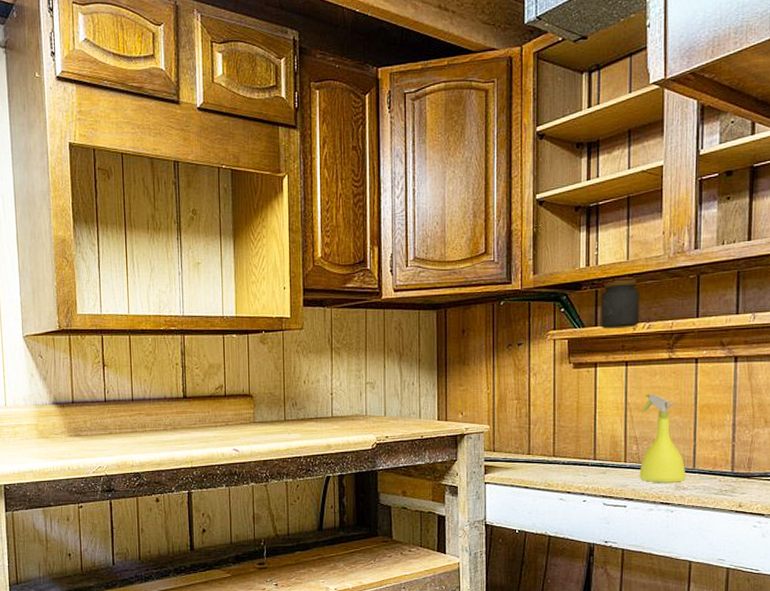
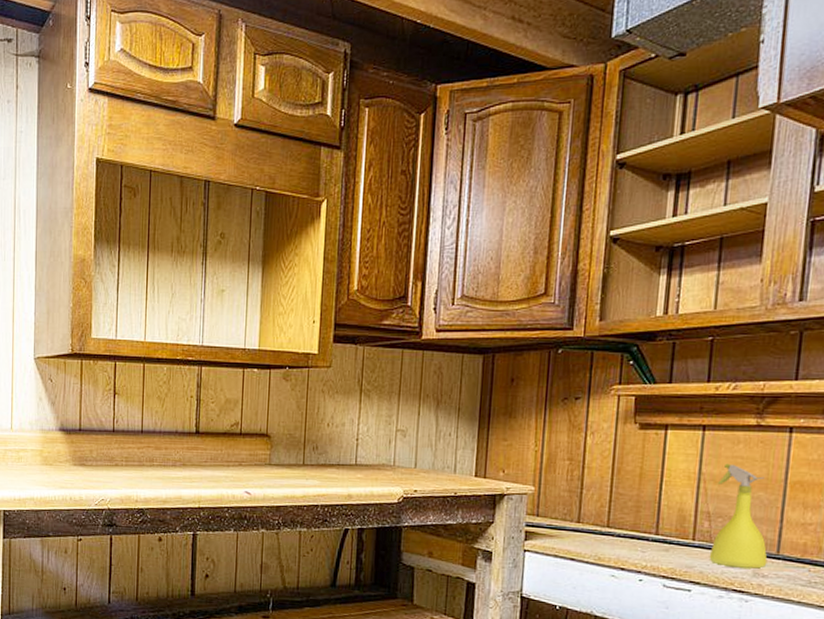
jar: present [601,277,639,329] -> none [676,330,726,388]

